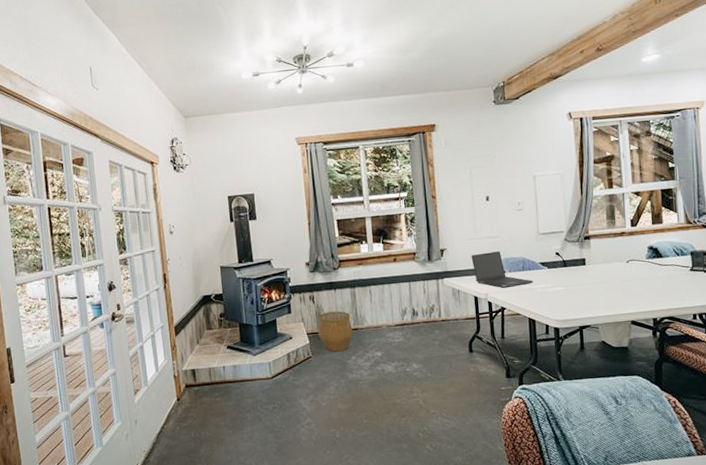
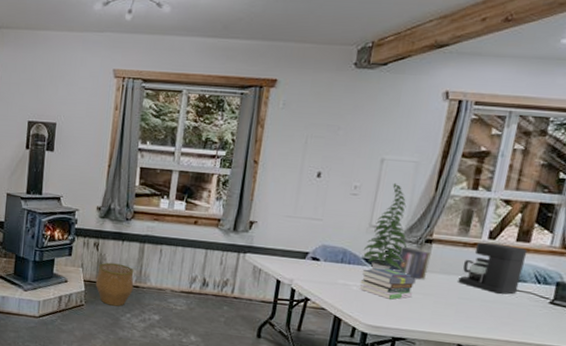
laptop: present [471,251,533,289] -> none [283,234,350,279]
plant: none [537,194,574,271] -> present [361,182,408,271]
books: none [542,267,586,294] -> present [360,268,416,300]
books: none [556,245,592,273] -> present [384,246,431,280]
coffee maker: none [617,228,664,271] -> present [458,242,528,294]

